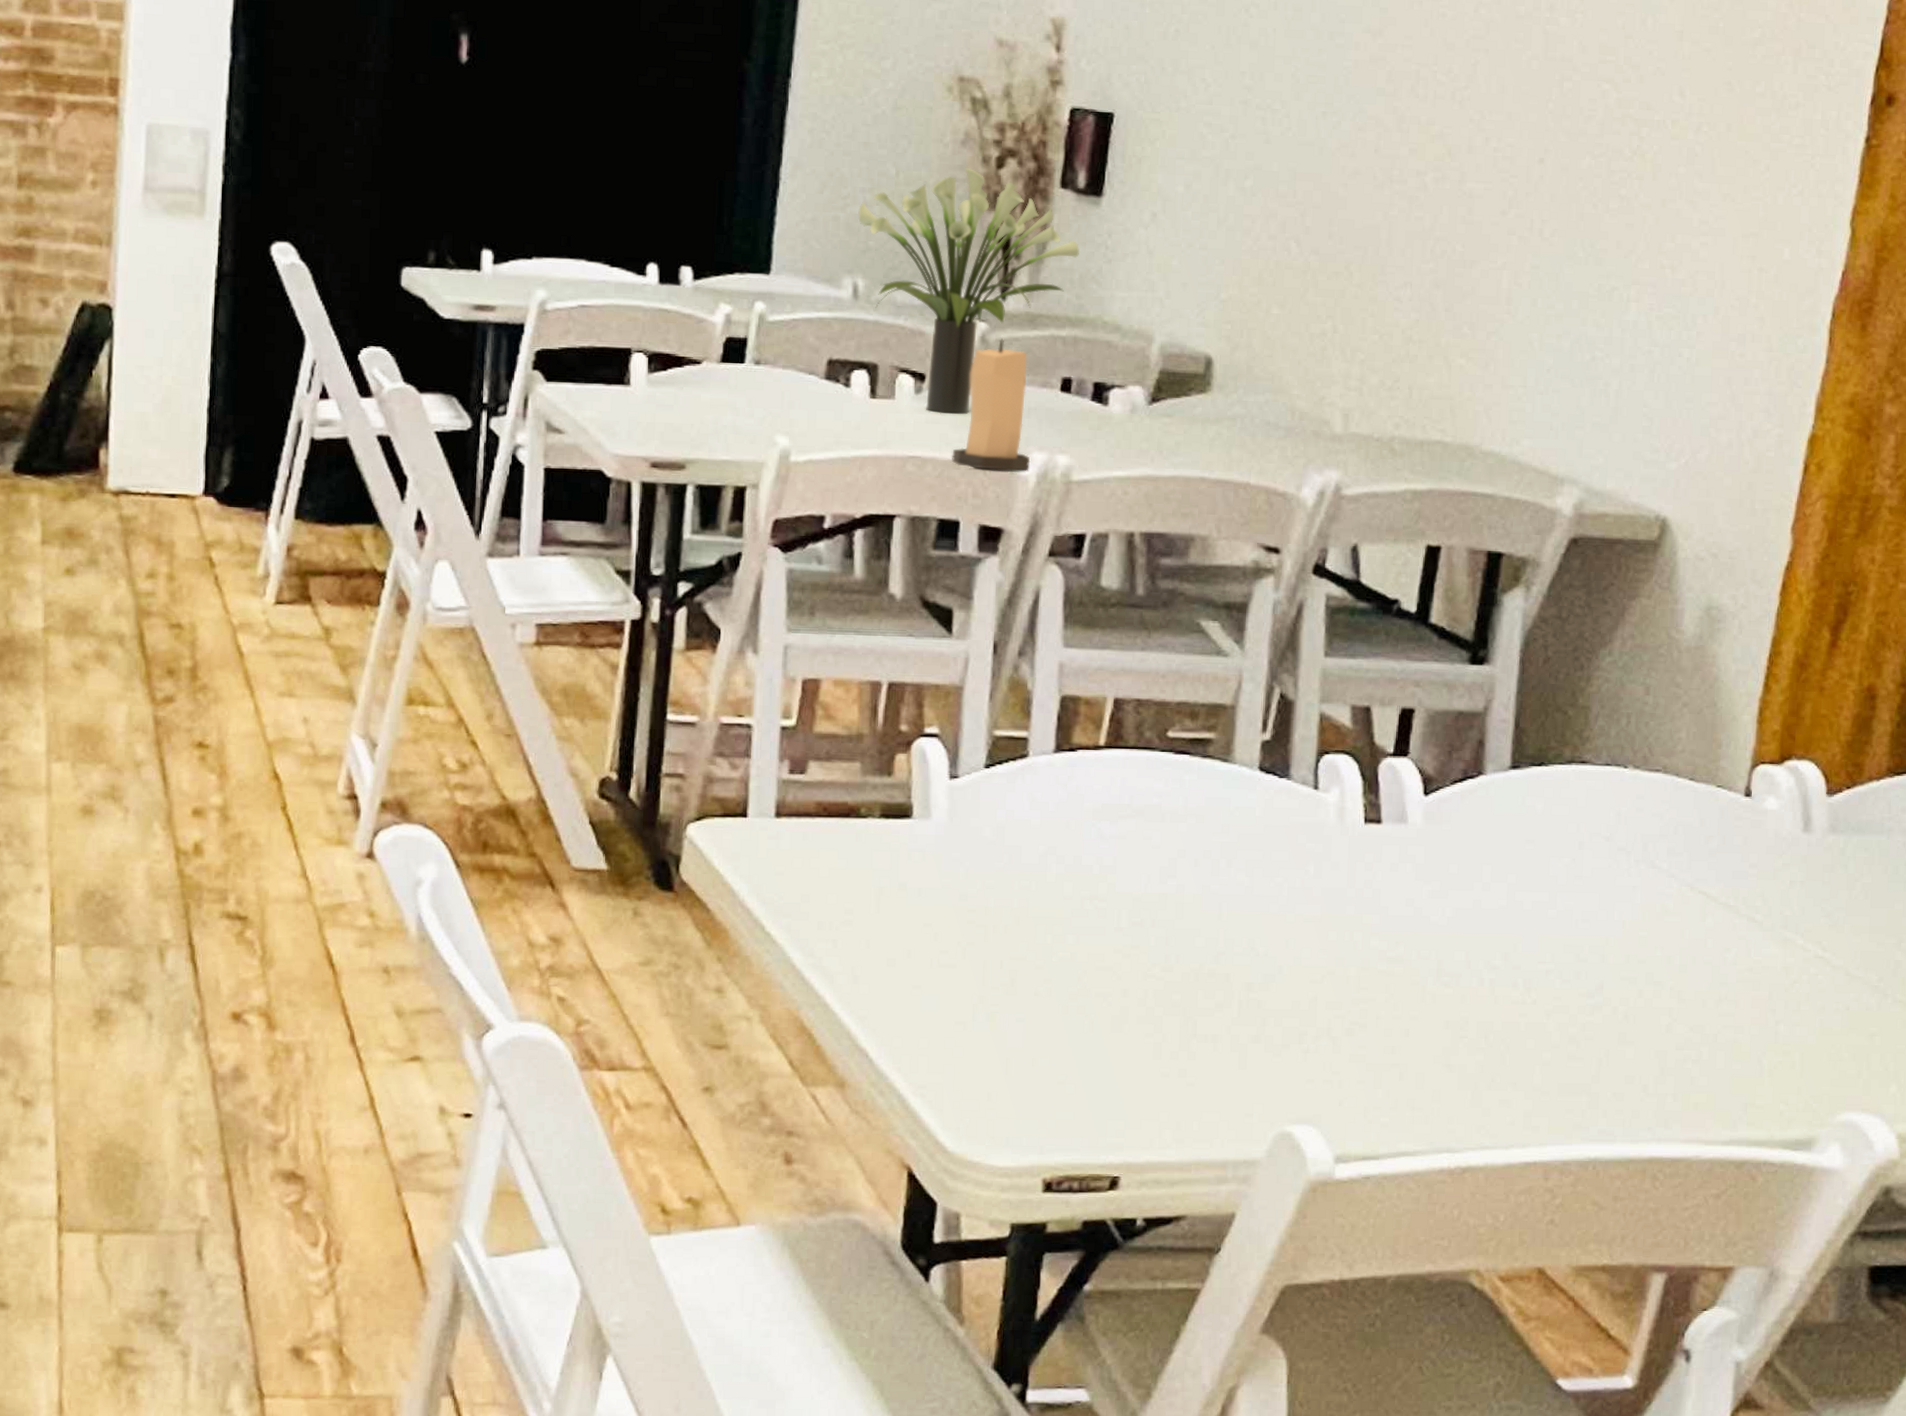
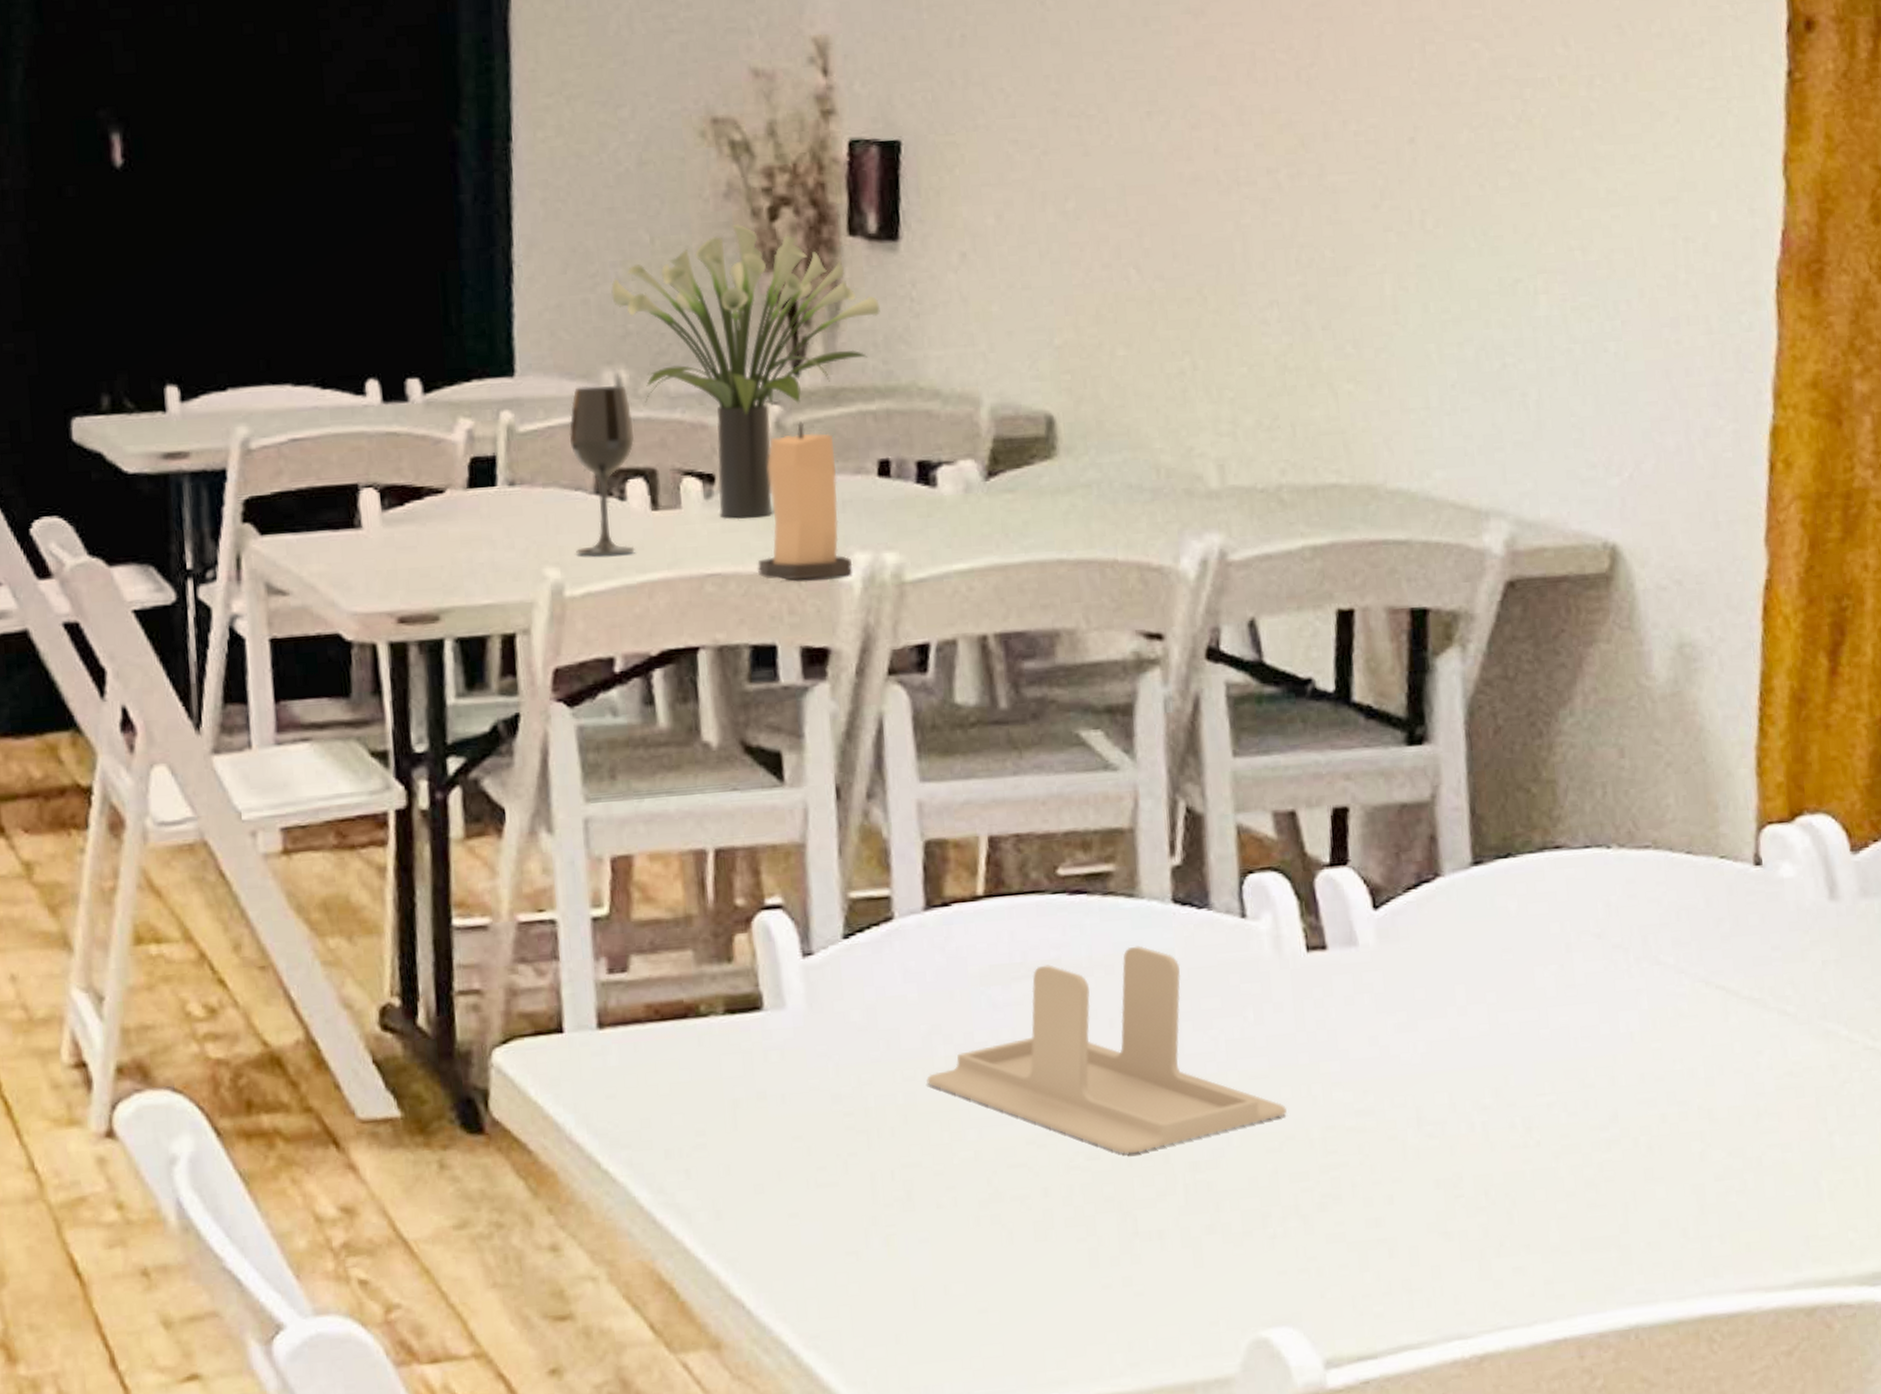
wine glass: none [804,289,863,432] -> present [569,384,635,557]
napkin holder: none [1039,802,1331,971] -> present [926,945,1287,1154]

